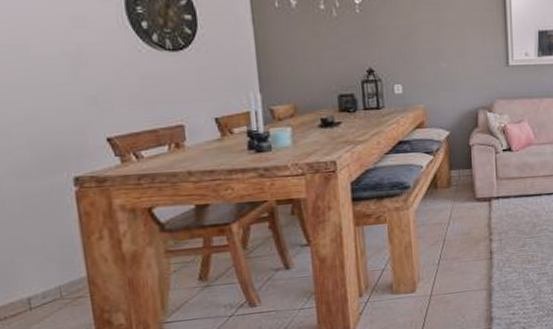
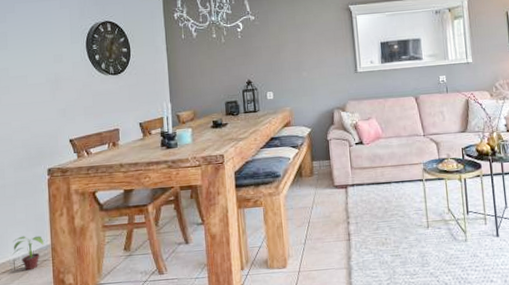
potted plant: none [24,266,76,312] -> present [12,235,44,271]

